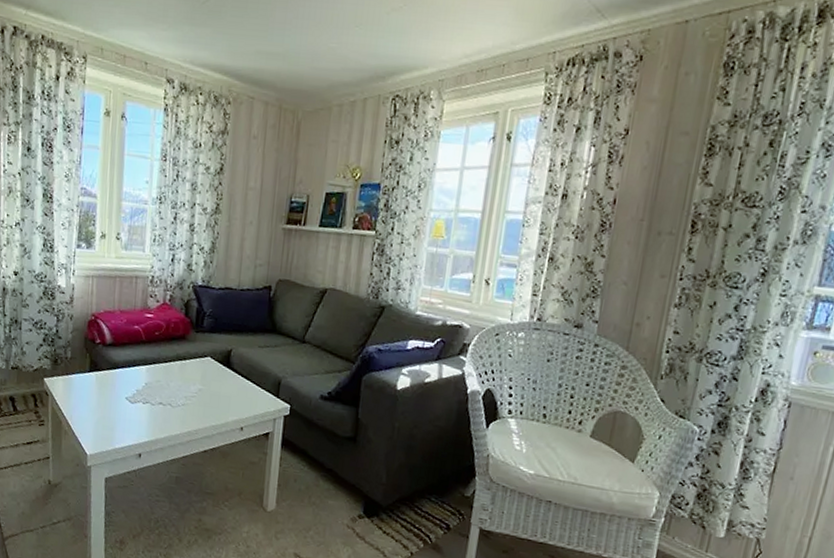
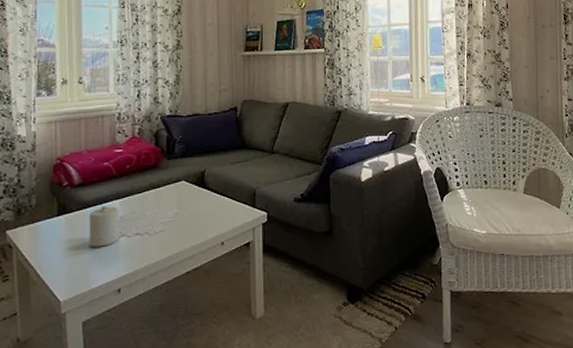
candle: none [115,369,145,410] -> present [89,205,120,247]

